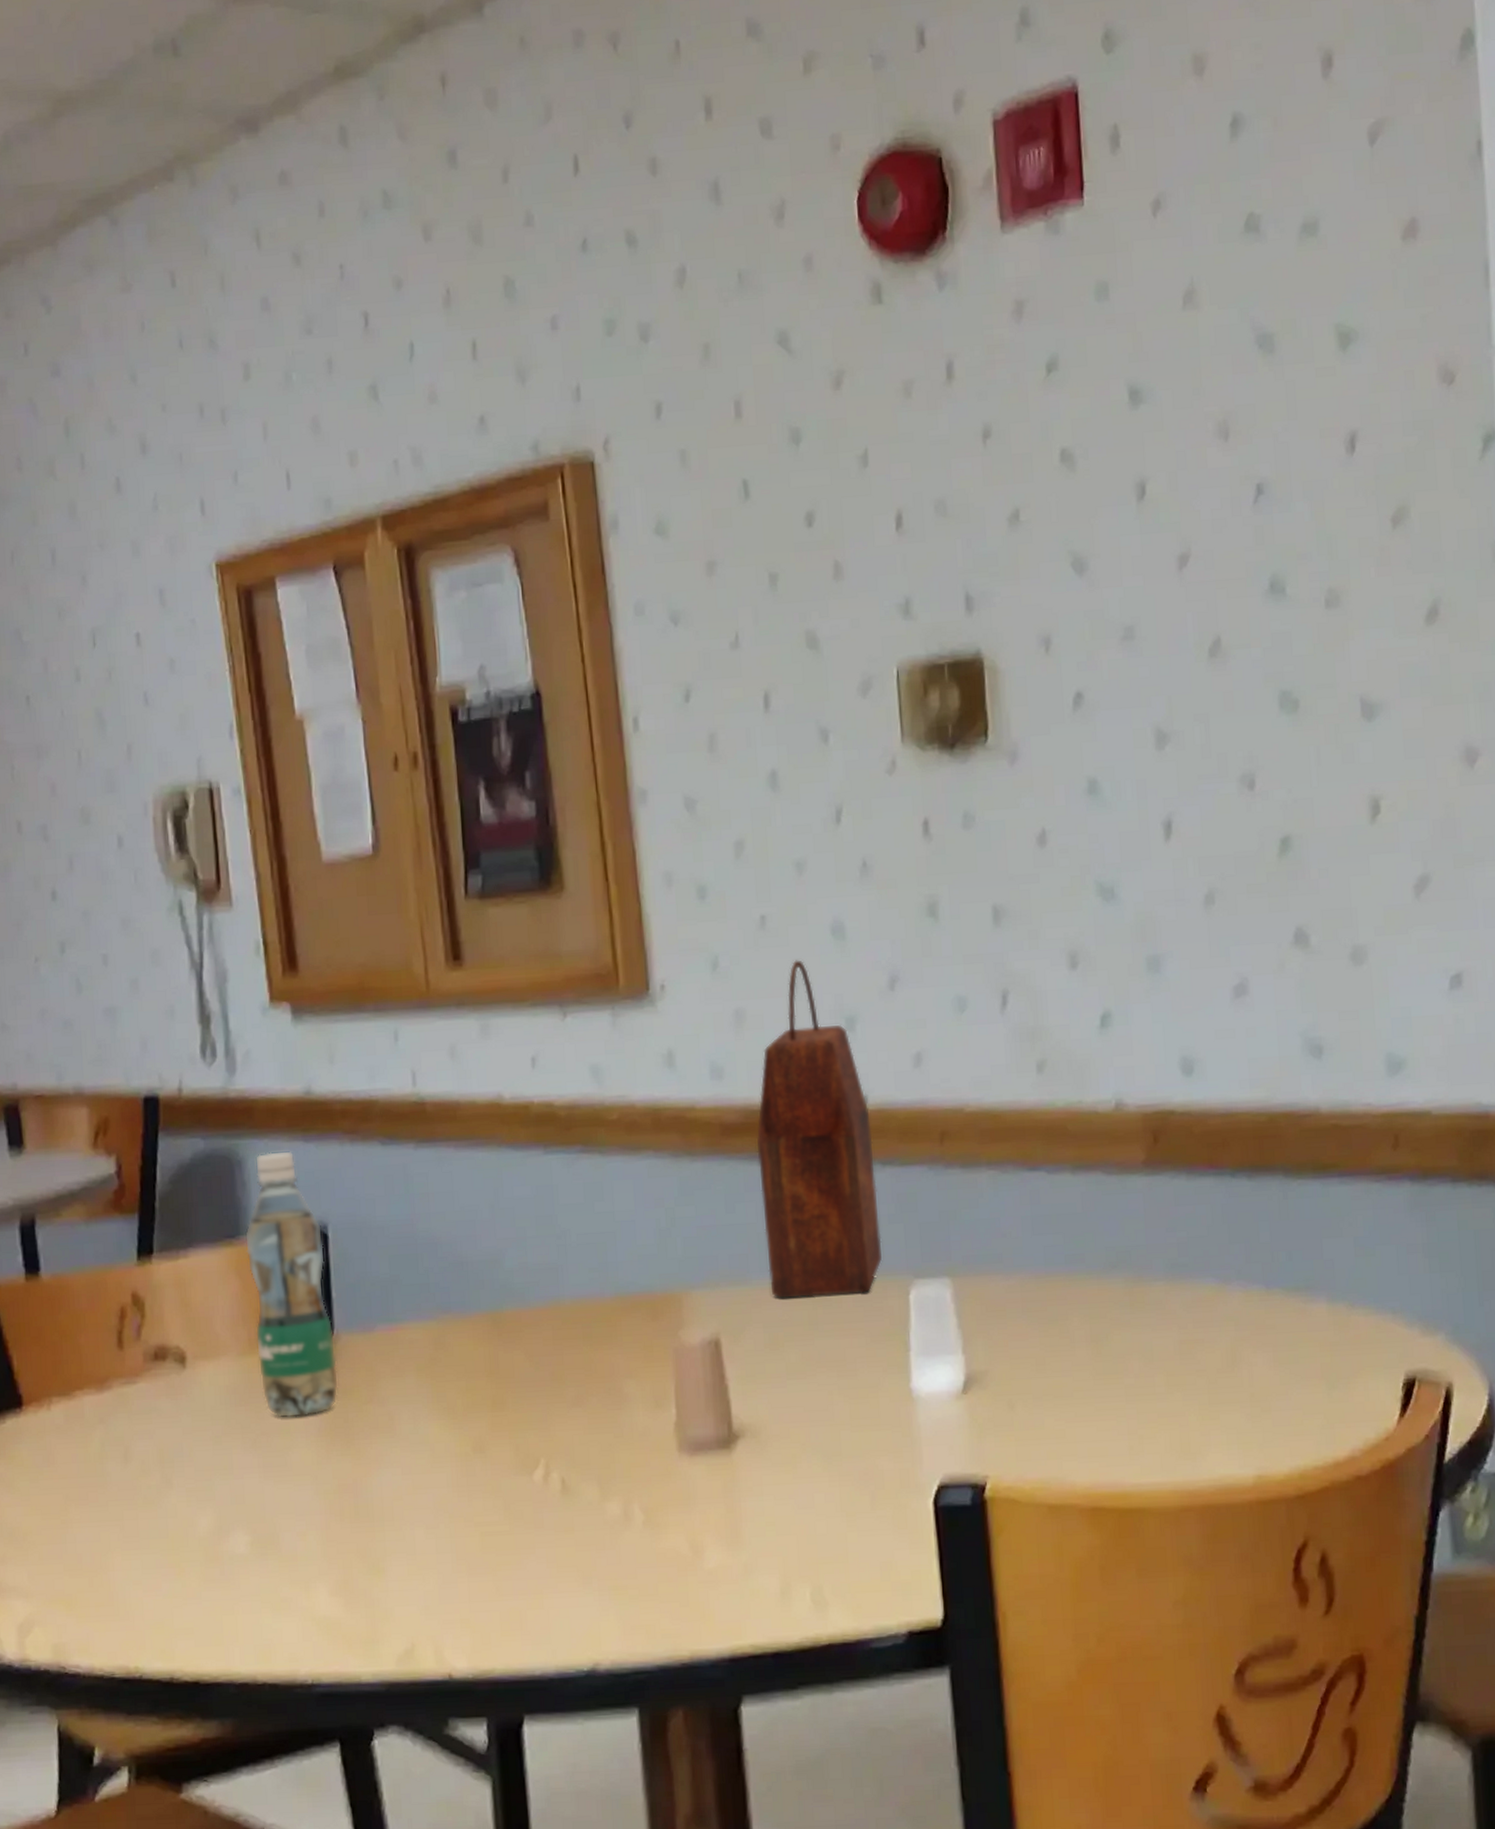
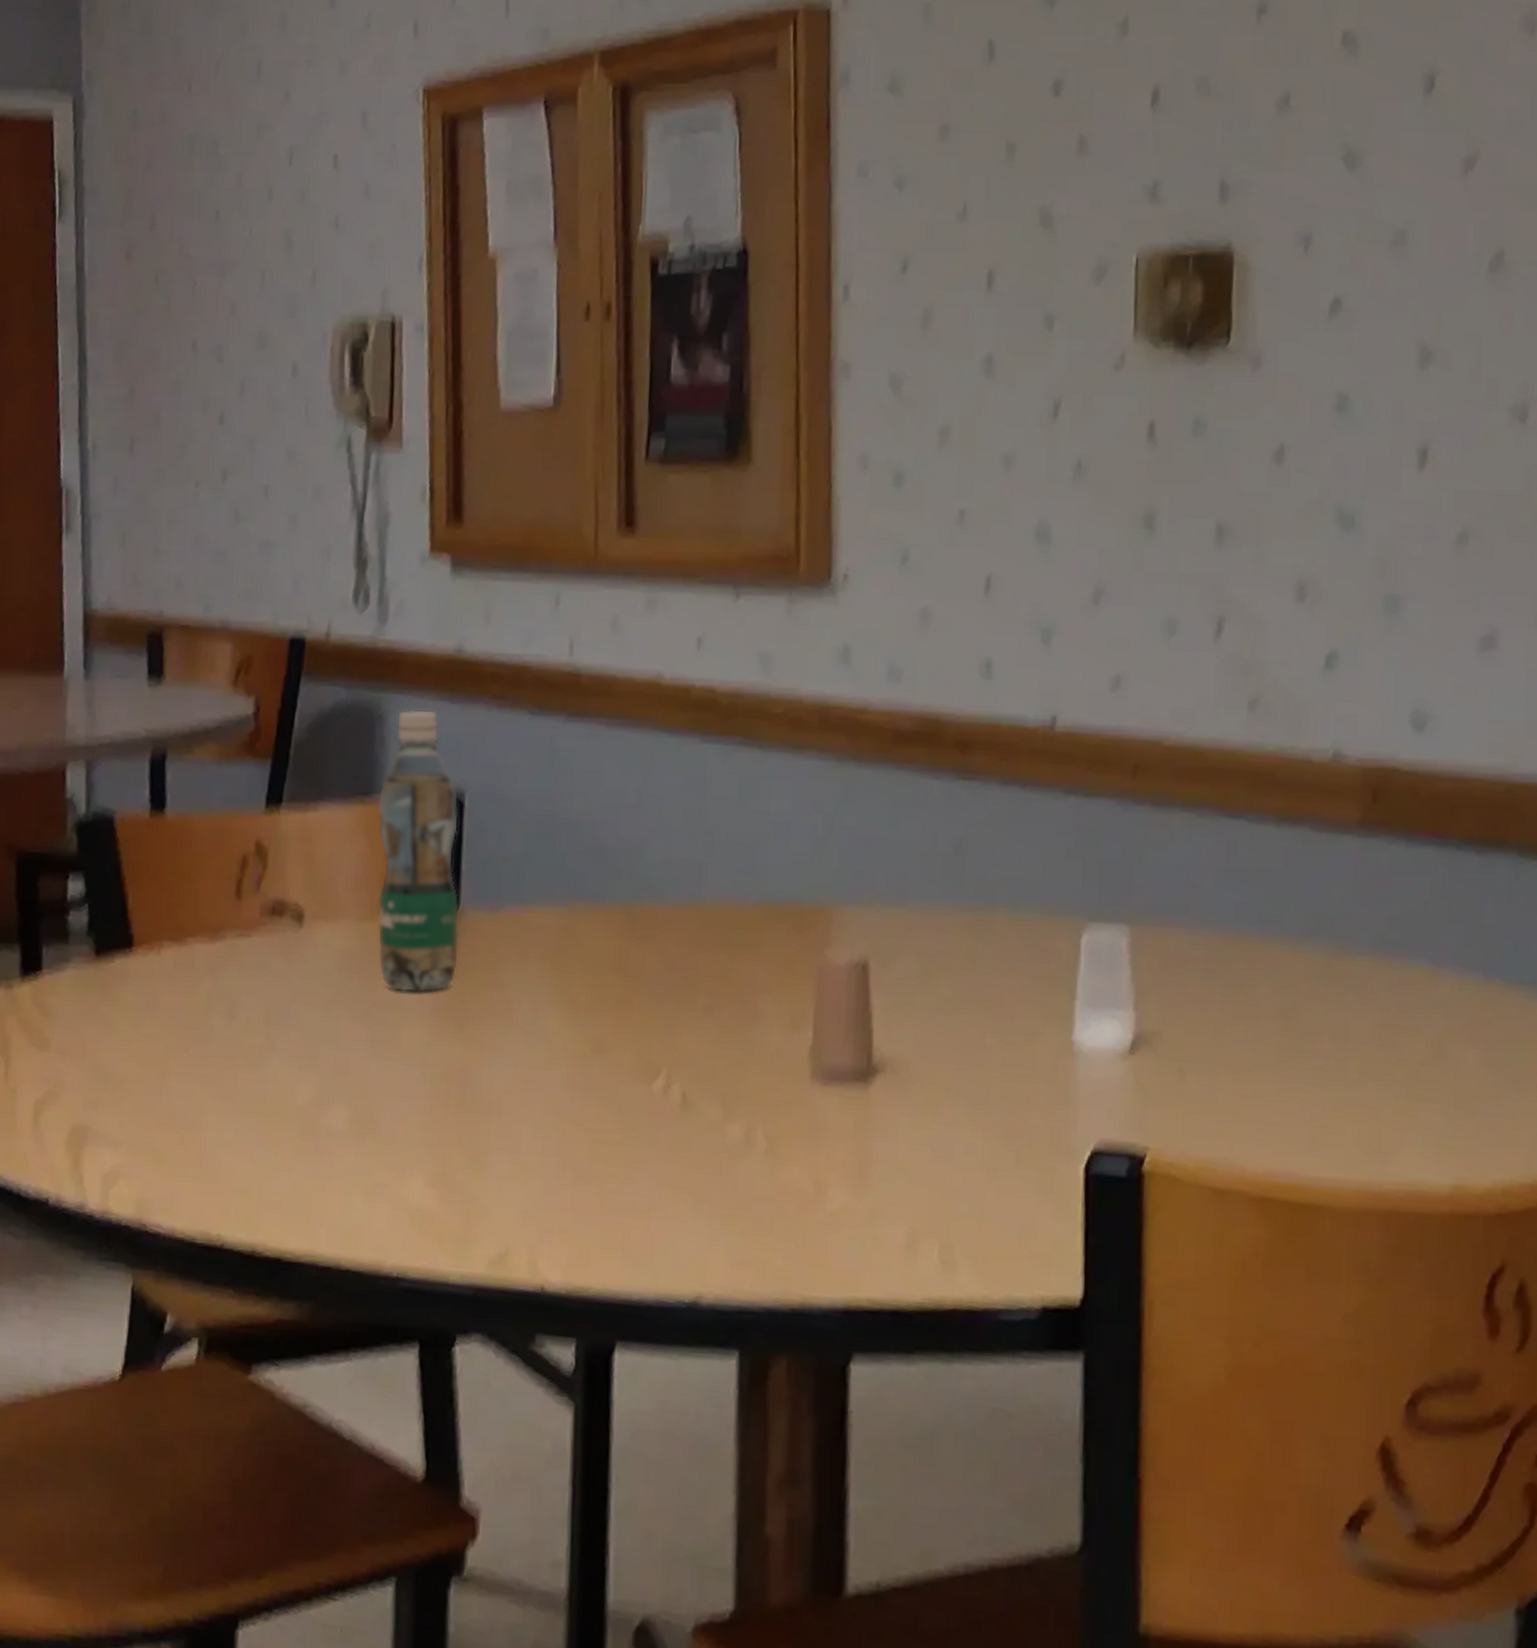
handbag: present [756,960,883,1298] -> none [929,561,1058,931]

